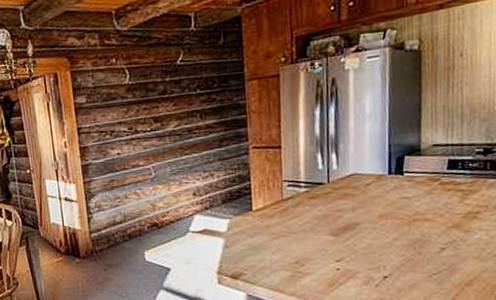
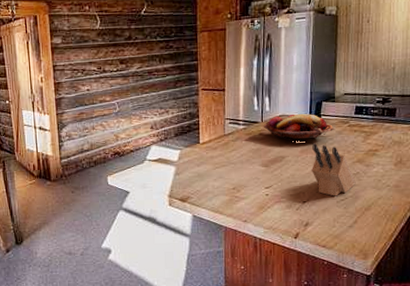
fruit basket: none [330,171,421,205] -> present [263,114,334,141]
knife block: none [393,206,452,270] -> present [312,143,356,197]

